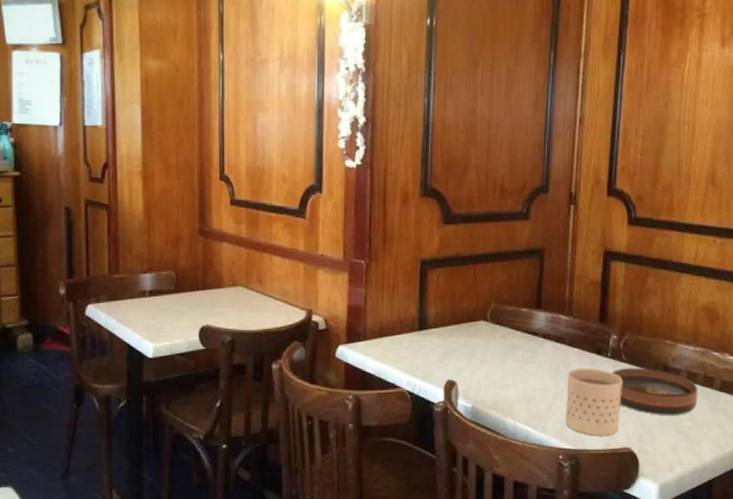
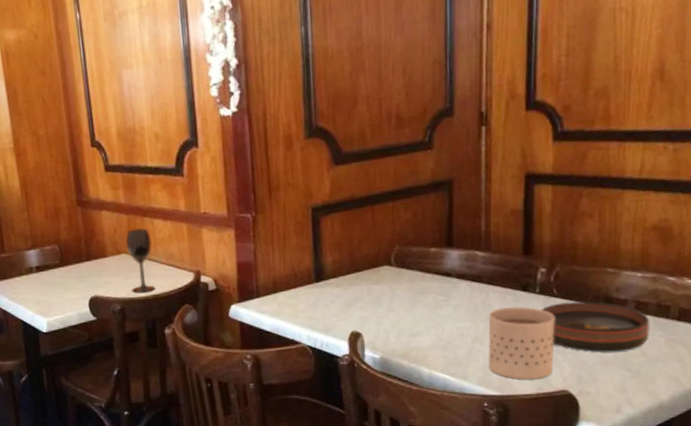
wine glass: none [243,263,268,326] -> present [125,228,155,293]

